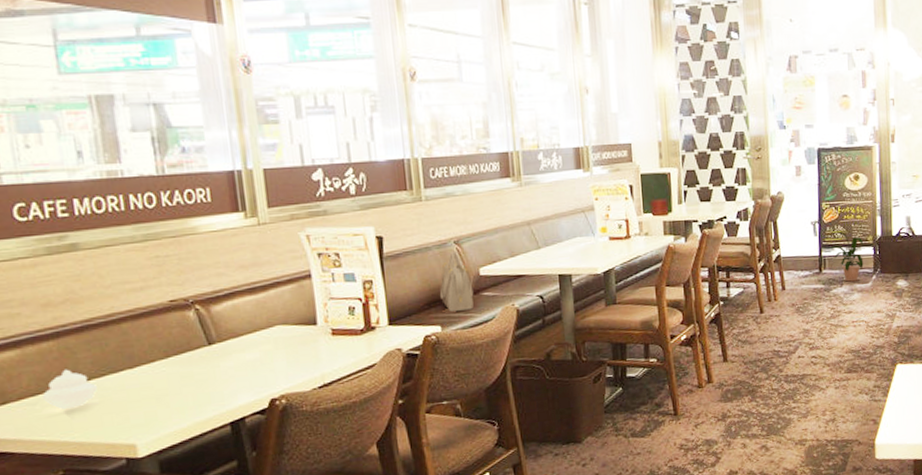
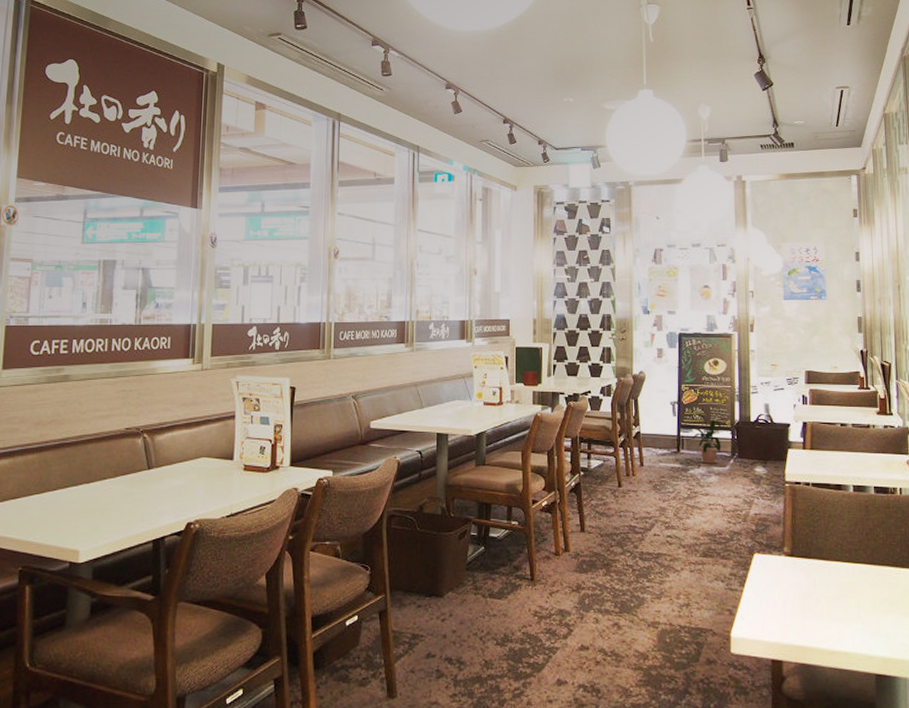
sugar bowl: present [41,369,97,409] -> none [19,479,60,513]
handbag: present [439,250,474,312] -> none [334,404,363,458]

